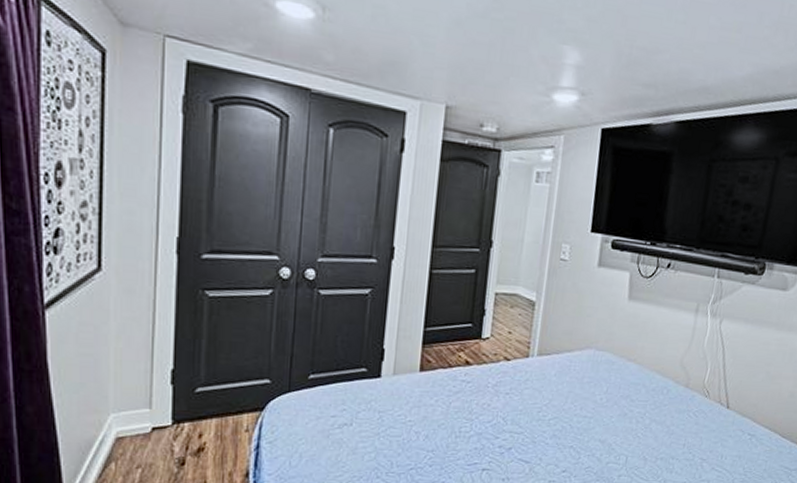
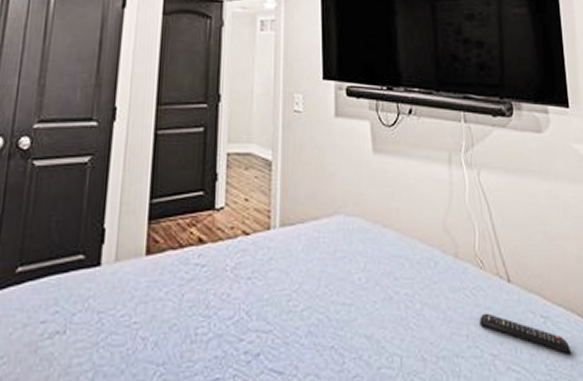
remote control: none [696,429,767,462] -> present [479,313,572,355]

